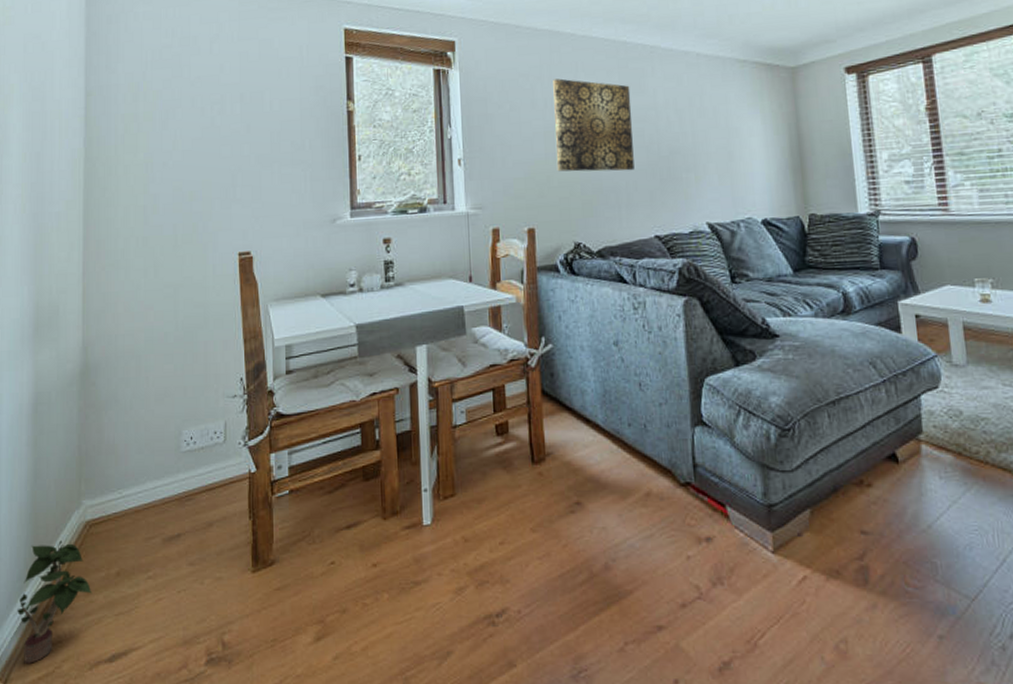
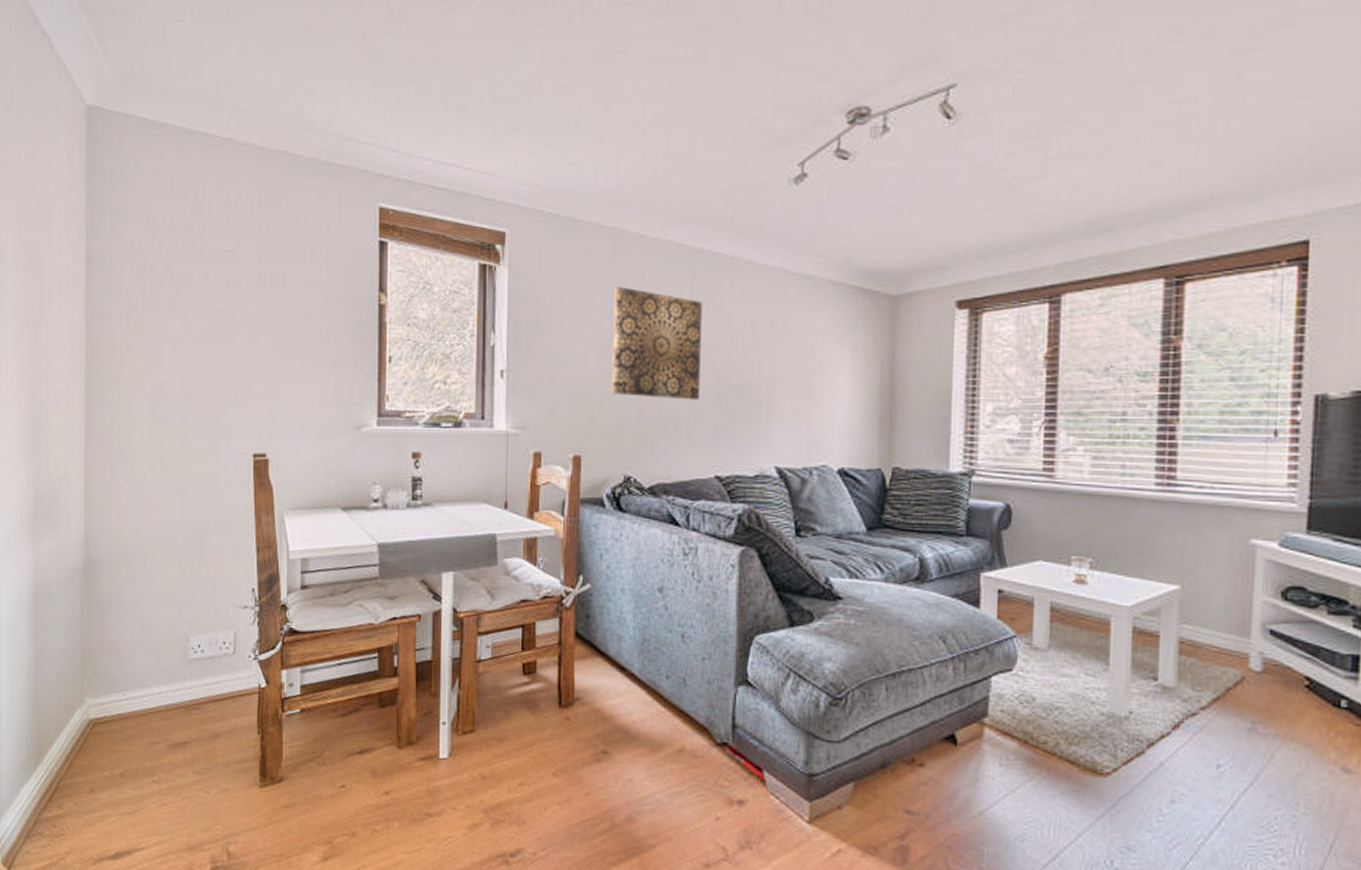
potted plant: present [17,540,92,663] -> none [20,736,96,852]

